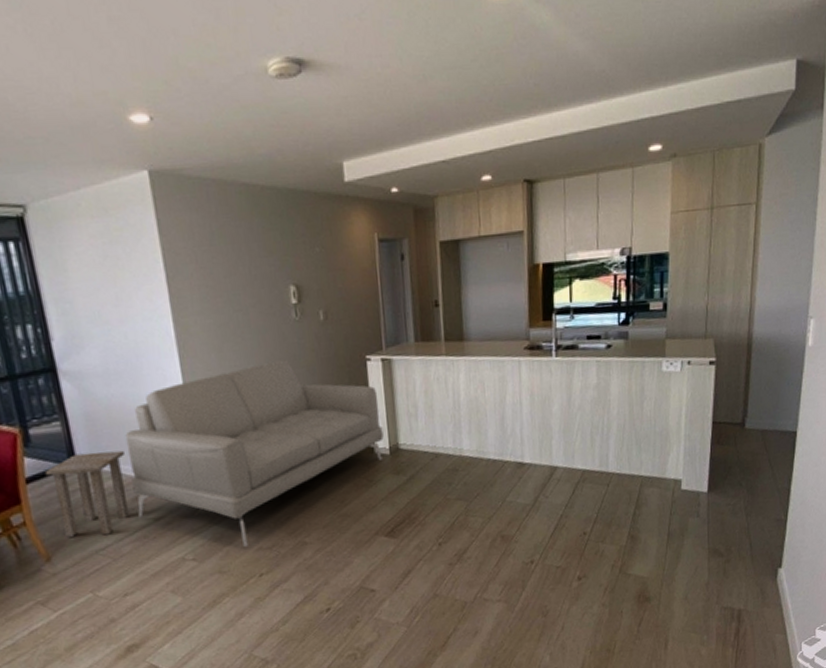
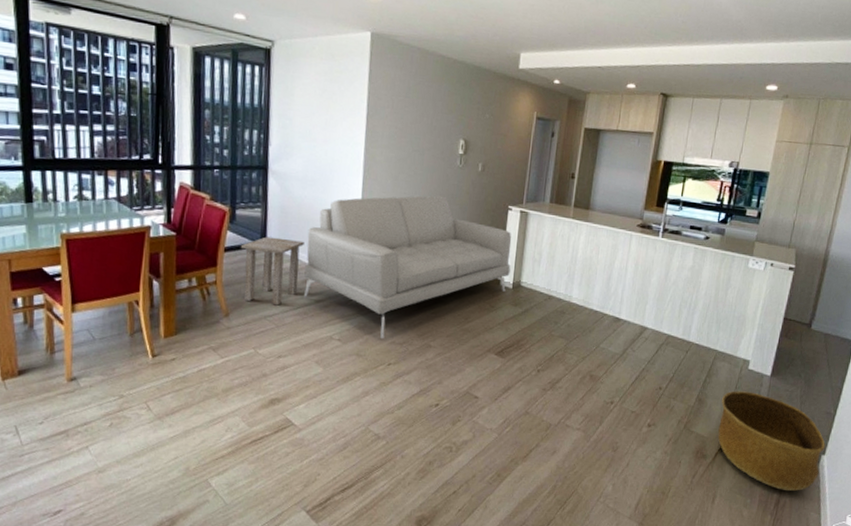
basket: none [657,515,780,618] -> present [718,391,825,492]

